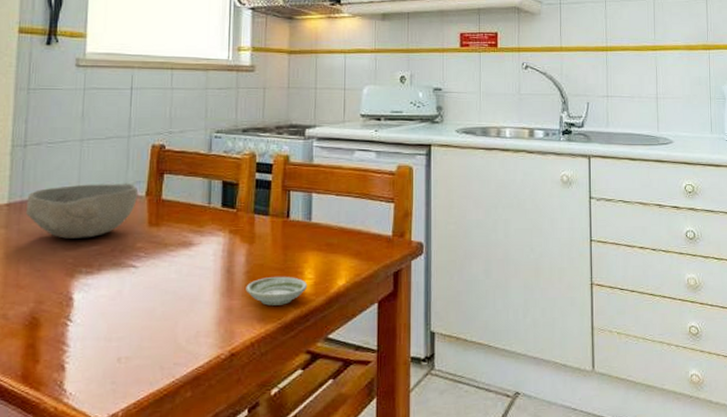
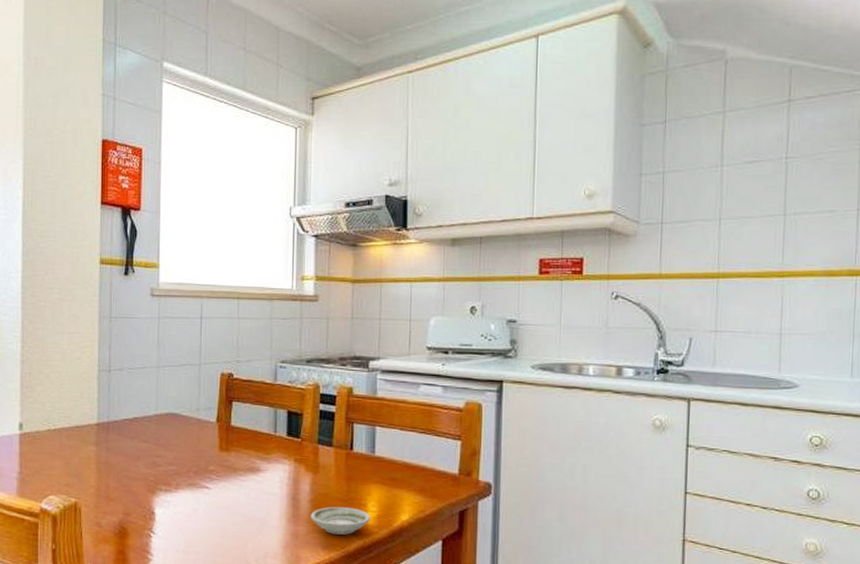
bowl: present [26,184,138,239] -> none [113,408,209,459]

